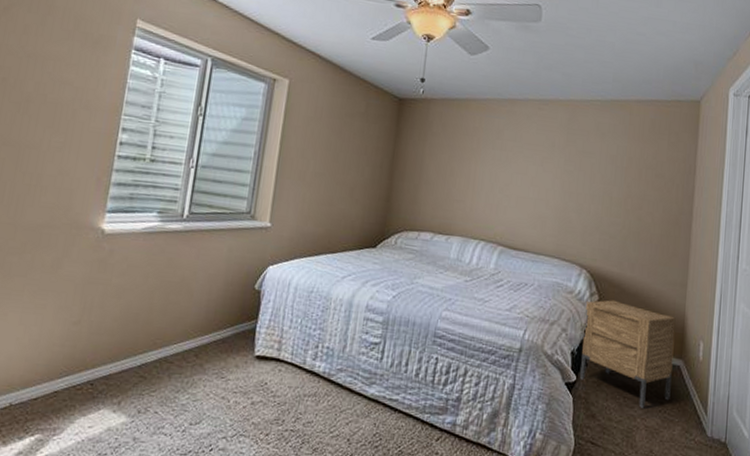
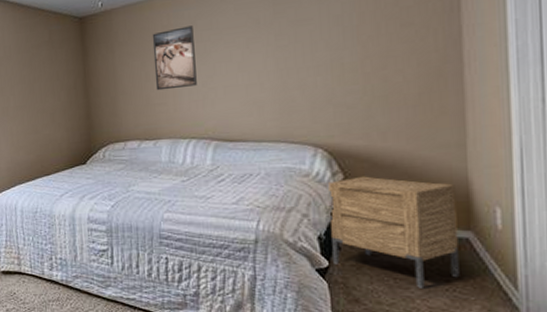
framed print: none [457,132,500,190] -> present [152,25,197,91]

